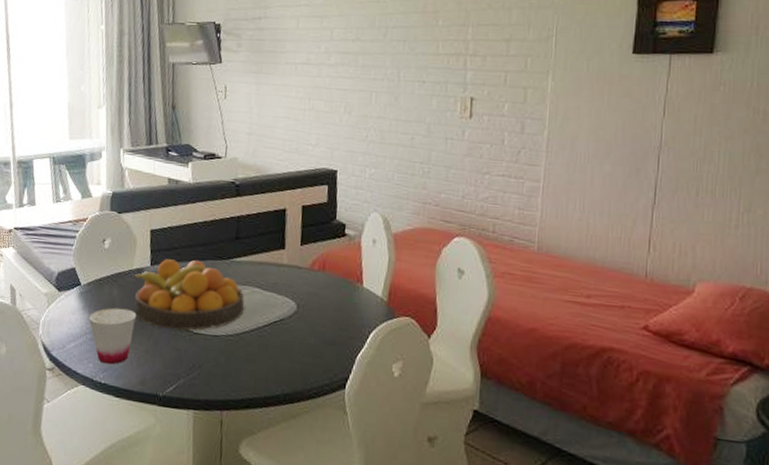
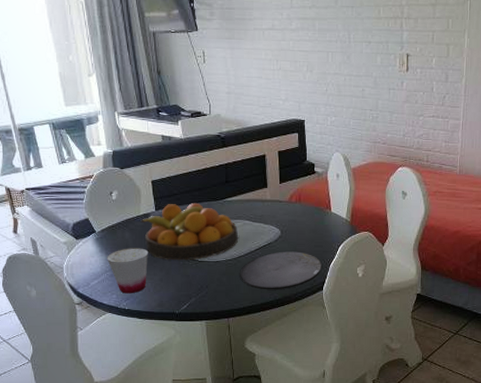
plate: none [241,331,347,382] -> present [240,251,323,290]

